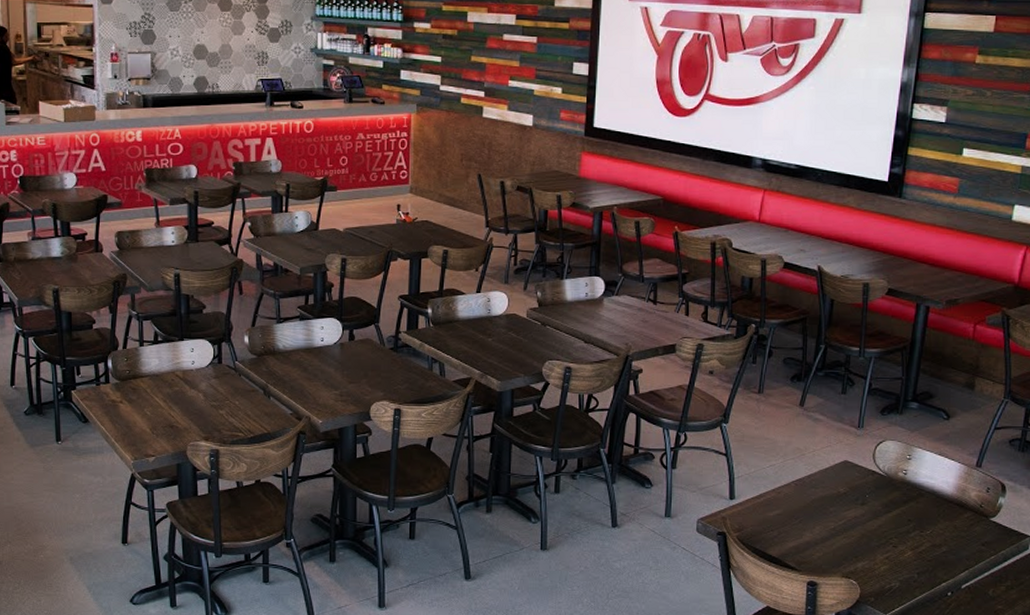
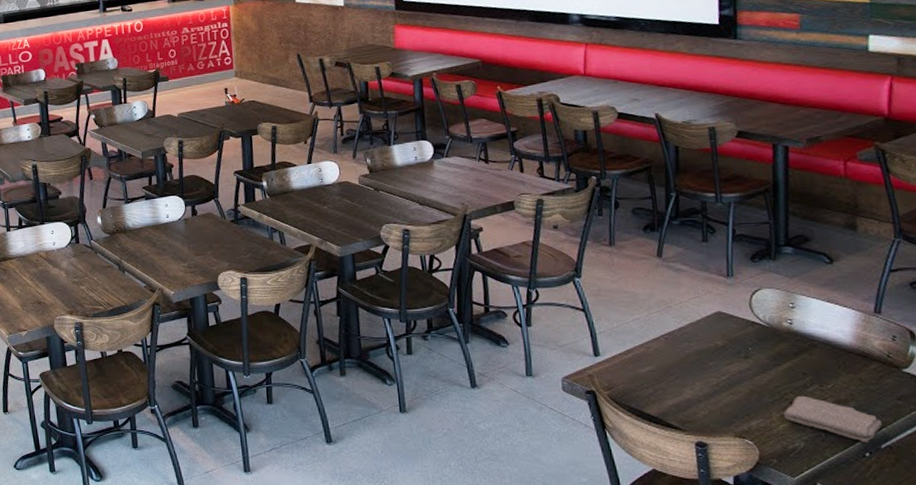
washcloth: none [886,540,965,583] -> present [783,395,882,442]

